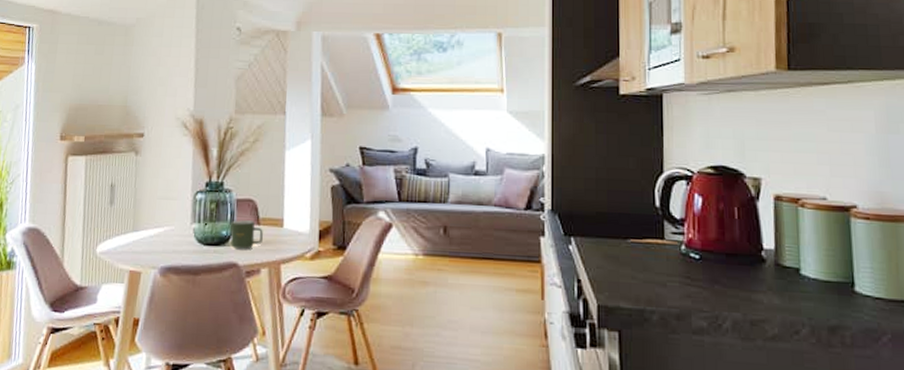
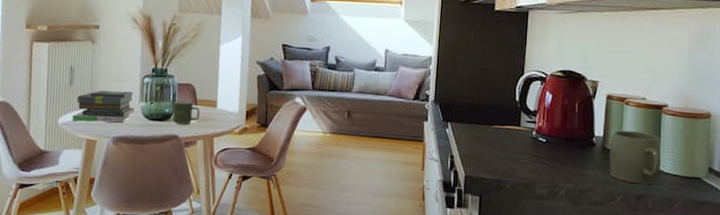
books: none [112,210,186,250] -> present [71,90,135,123]
mug: none [785,241,857,312] -> present [609,130,662,185]

